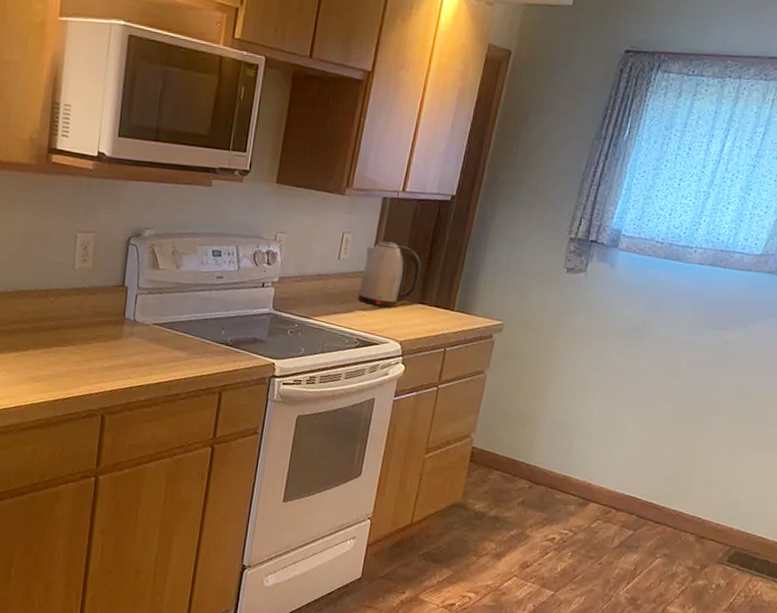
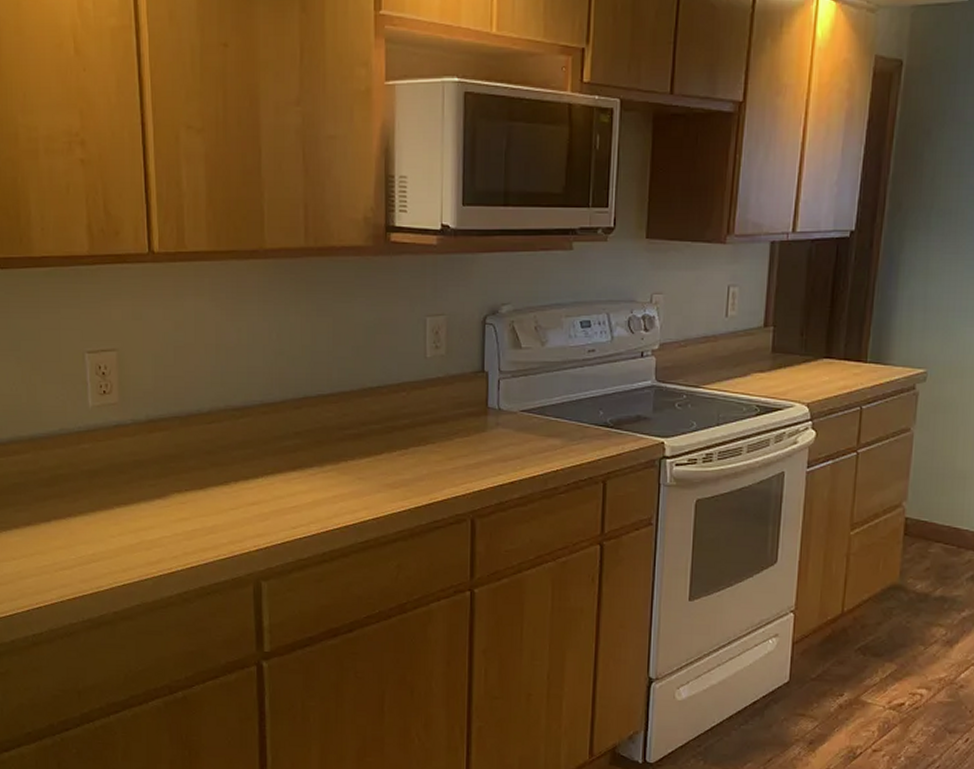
kettle: present [357,241,421,308] -> none [753,291,823,365]

